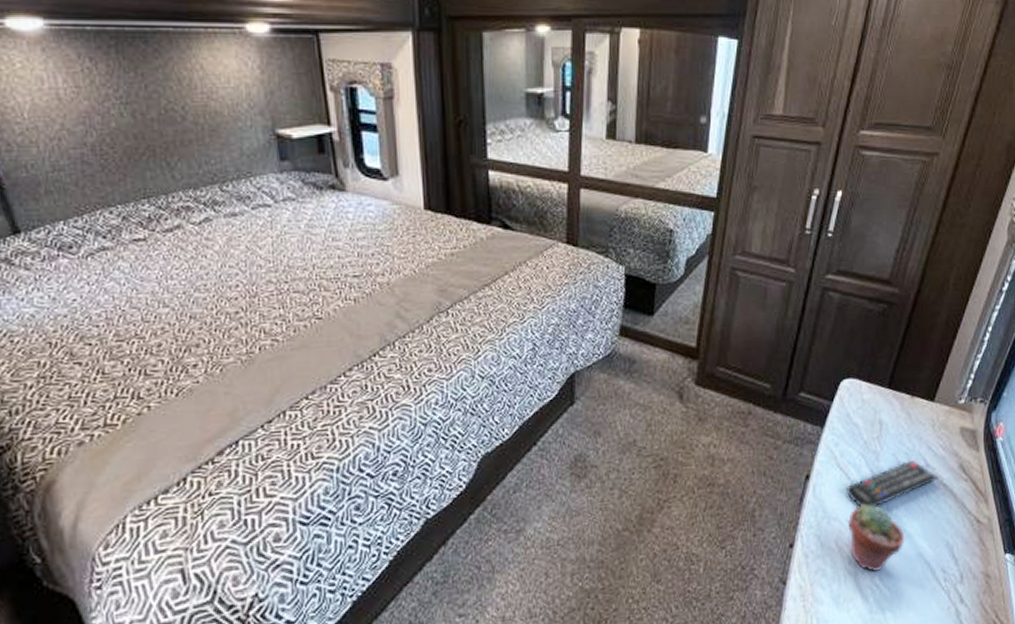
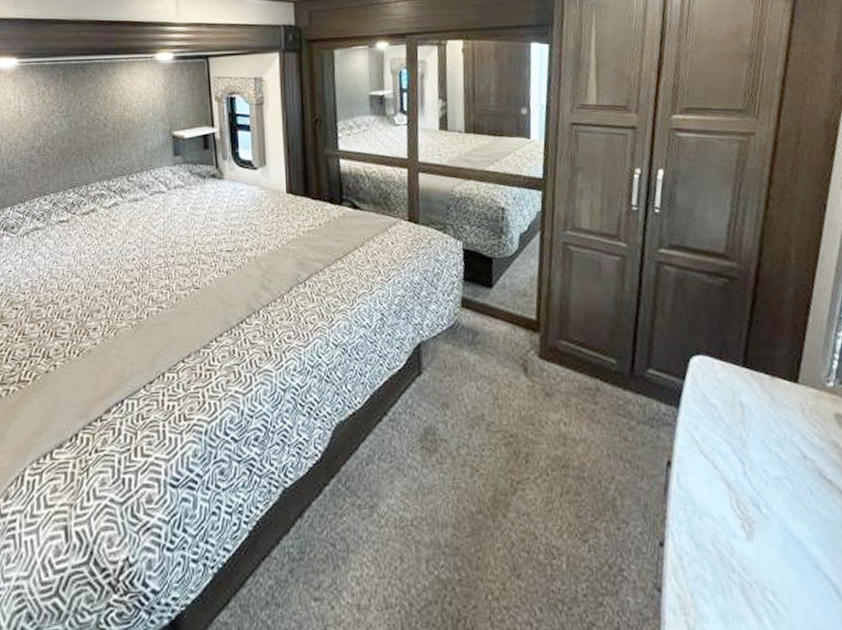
remote control: present [845,460,938,508] -> none [714,450,821,503]
potted succulent: present [847,504,905,572] -> none [722,499,795,584]

